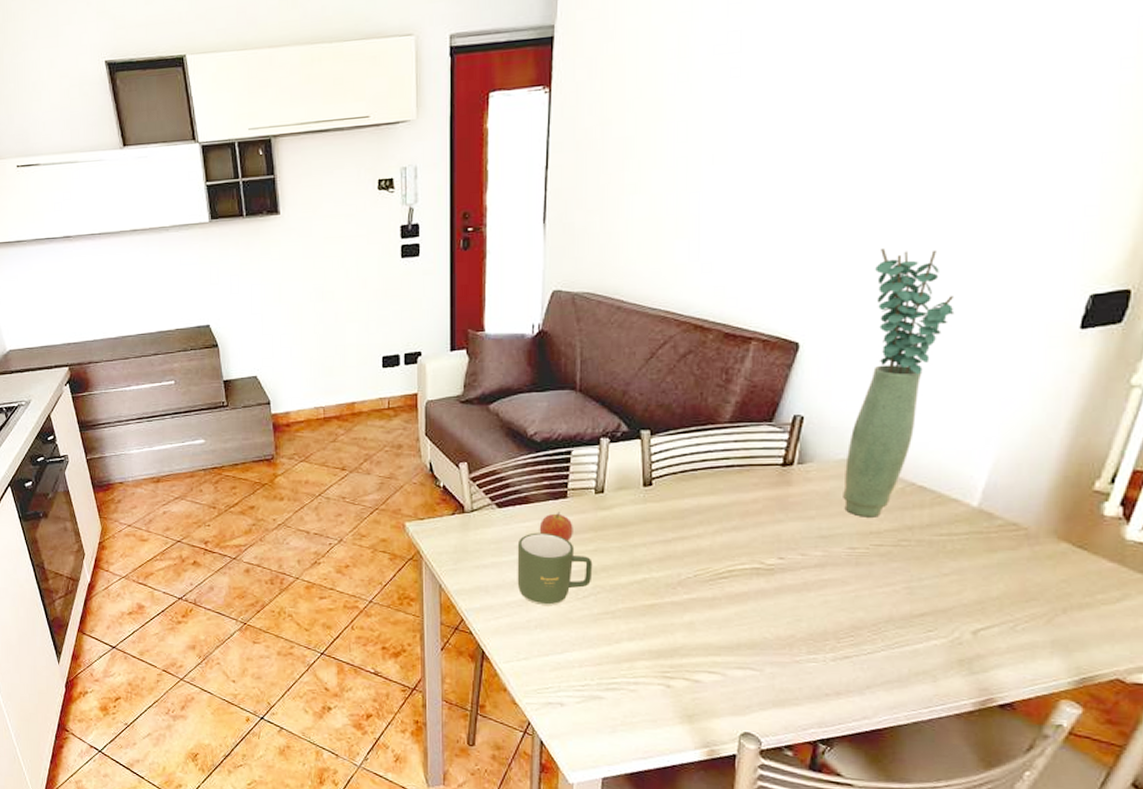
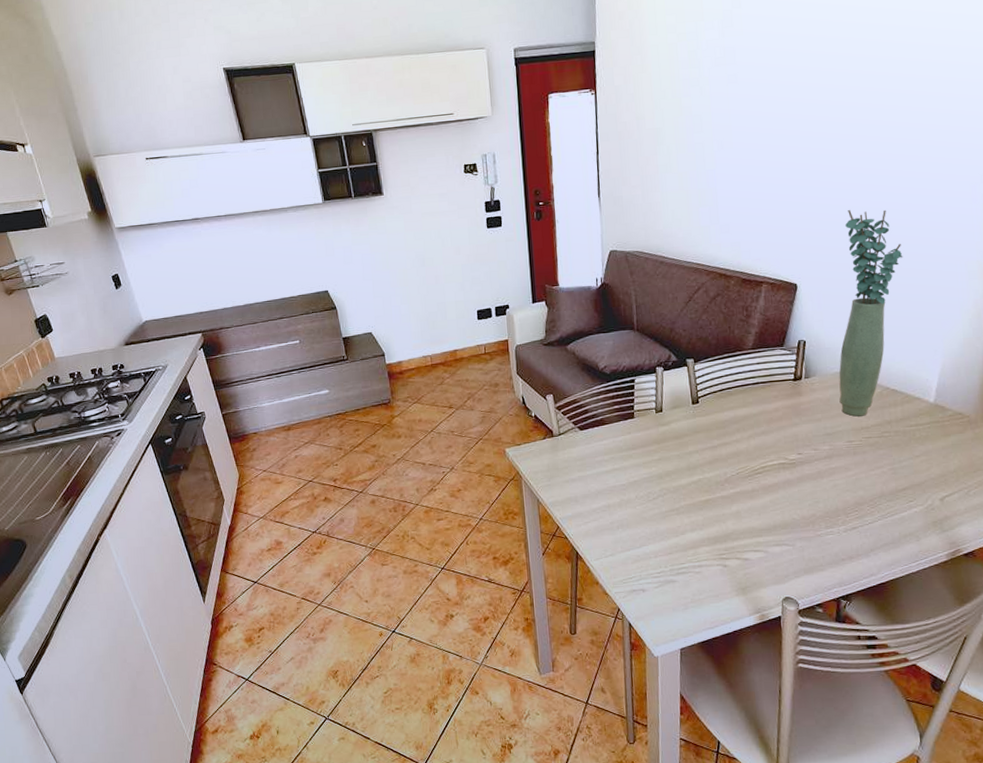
mug: present [517,532,593,605] -> none [598,448,659,508]
fruit: present [539,512,573,541] -> none [614,430,641,454]

